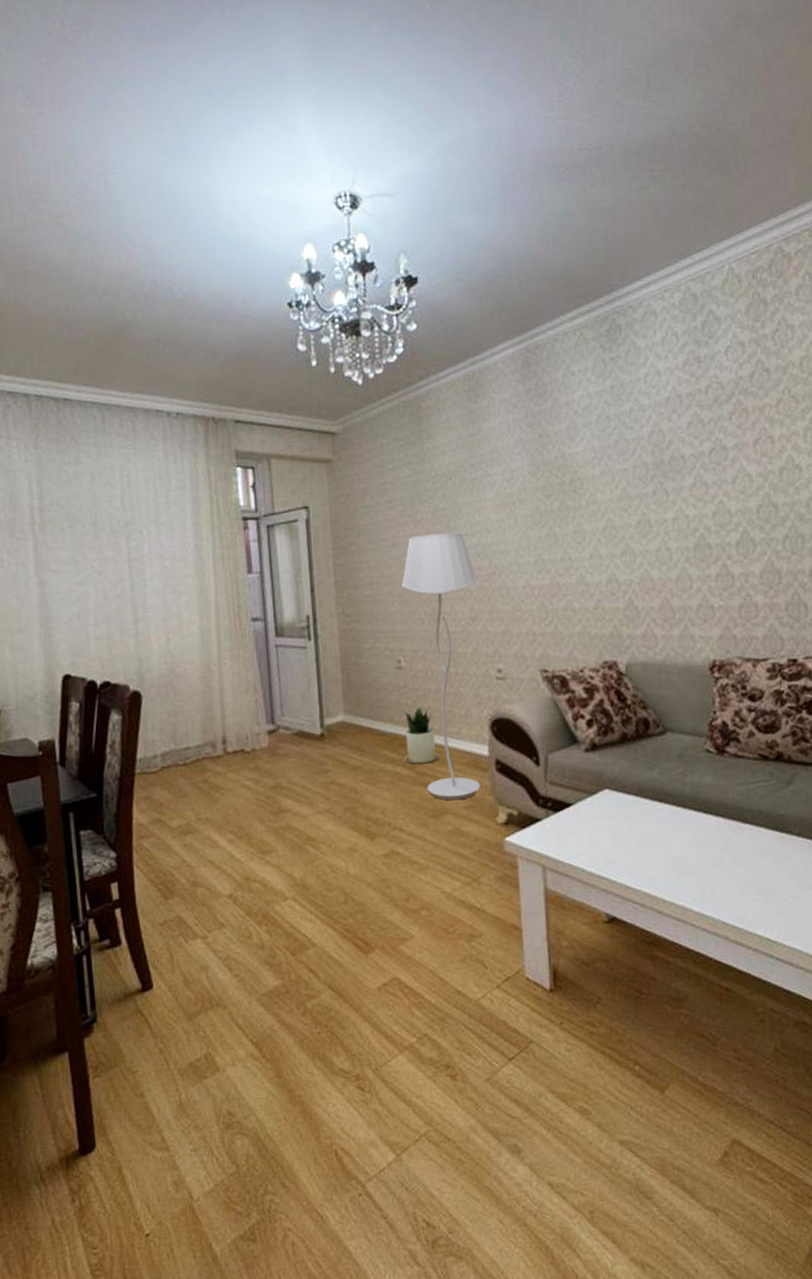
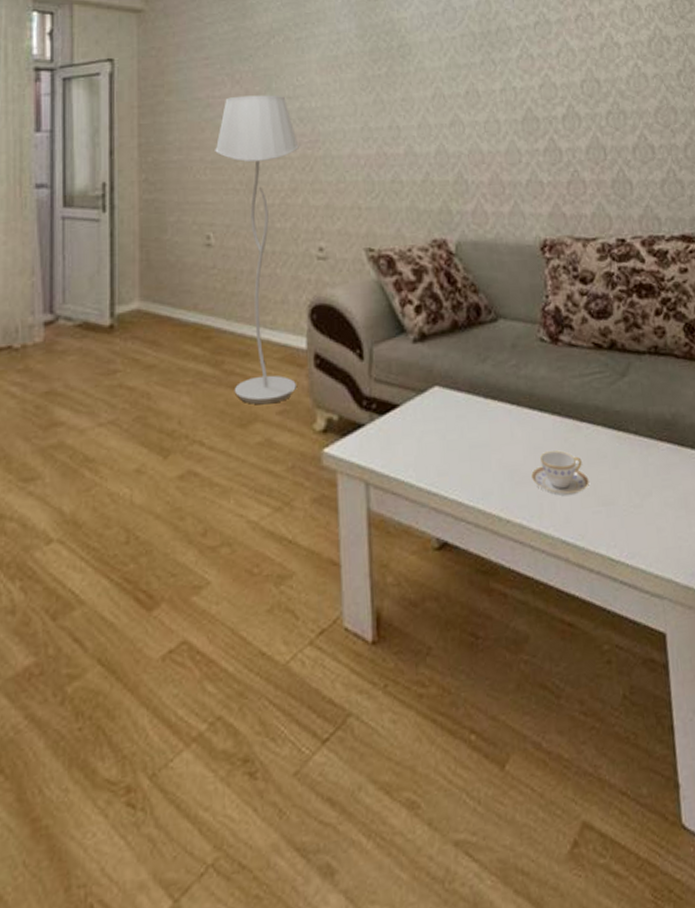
planter: present [404,707,439,764] -> none [209,291,250,361]
teacup: none [695,847,750,886] -> present [531,450,589,496]

